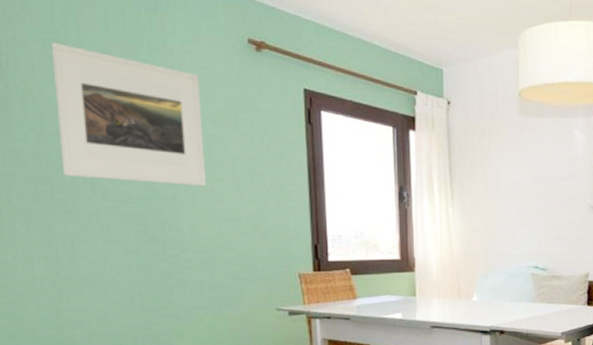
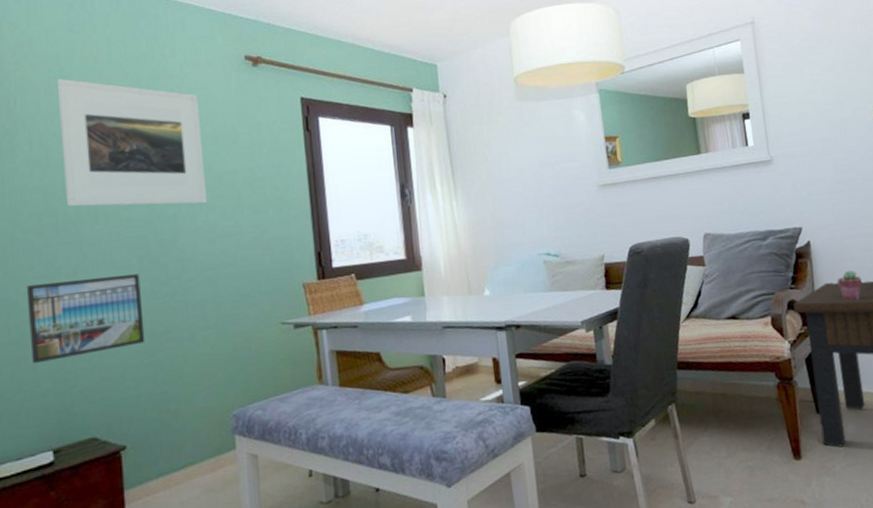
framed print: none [22,249,143,327] -> present [26,274,145,364]

